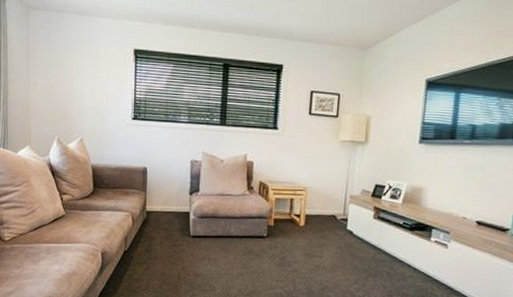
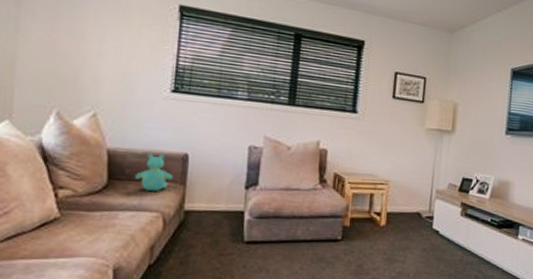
teddy bear: none [112,167,137,196] -> present [135,153,173,191]

